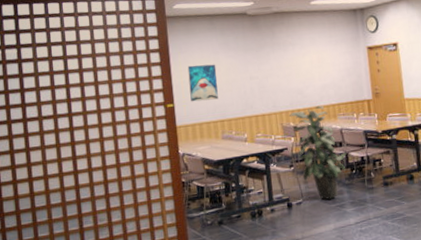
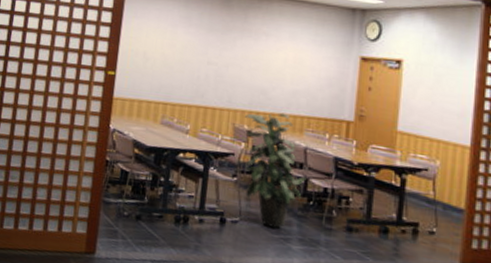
wall art: present [187,64,218,102] -> none [135,33,172,78]

